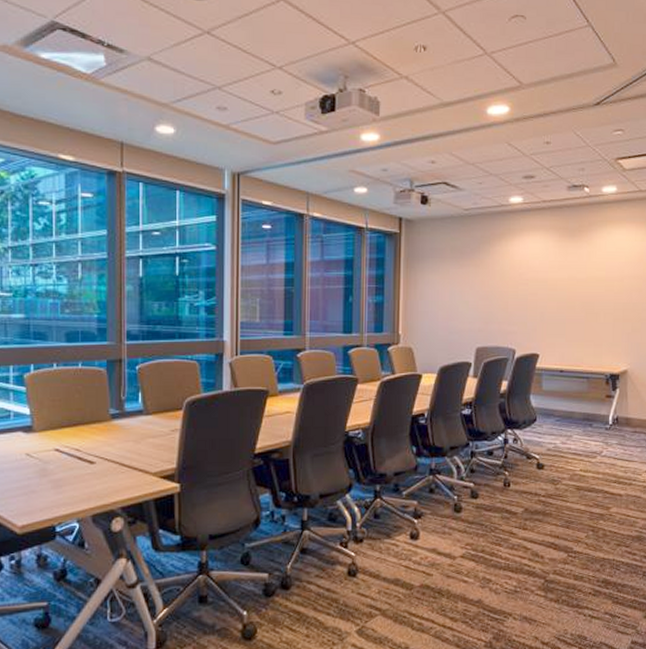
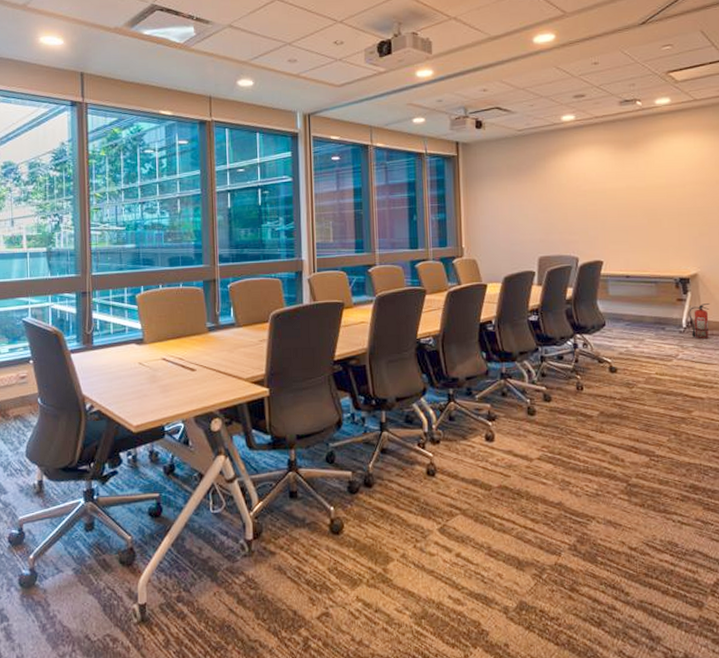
fire extinguisher: none [615,401,637,437] -> present [688,303,711,339]

